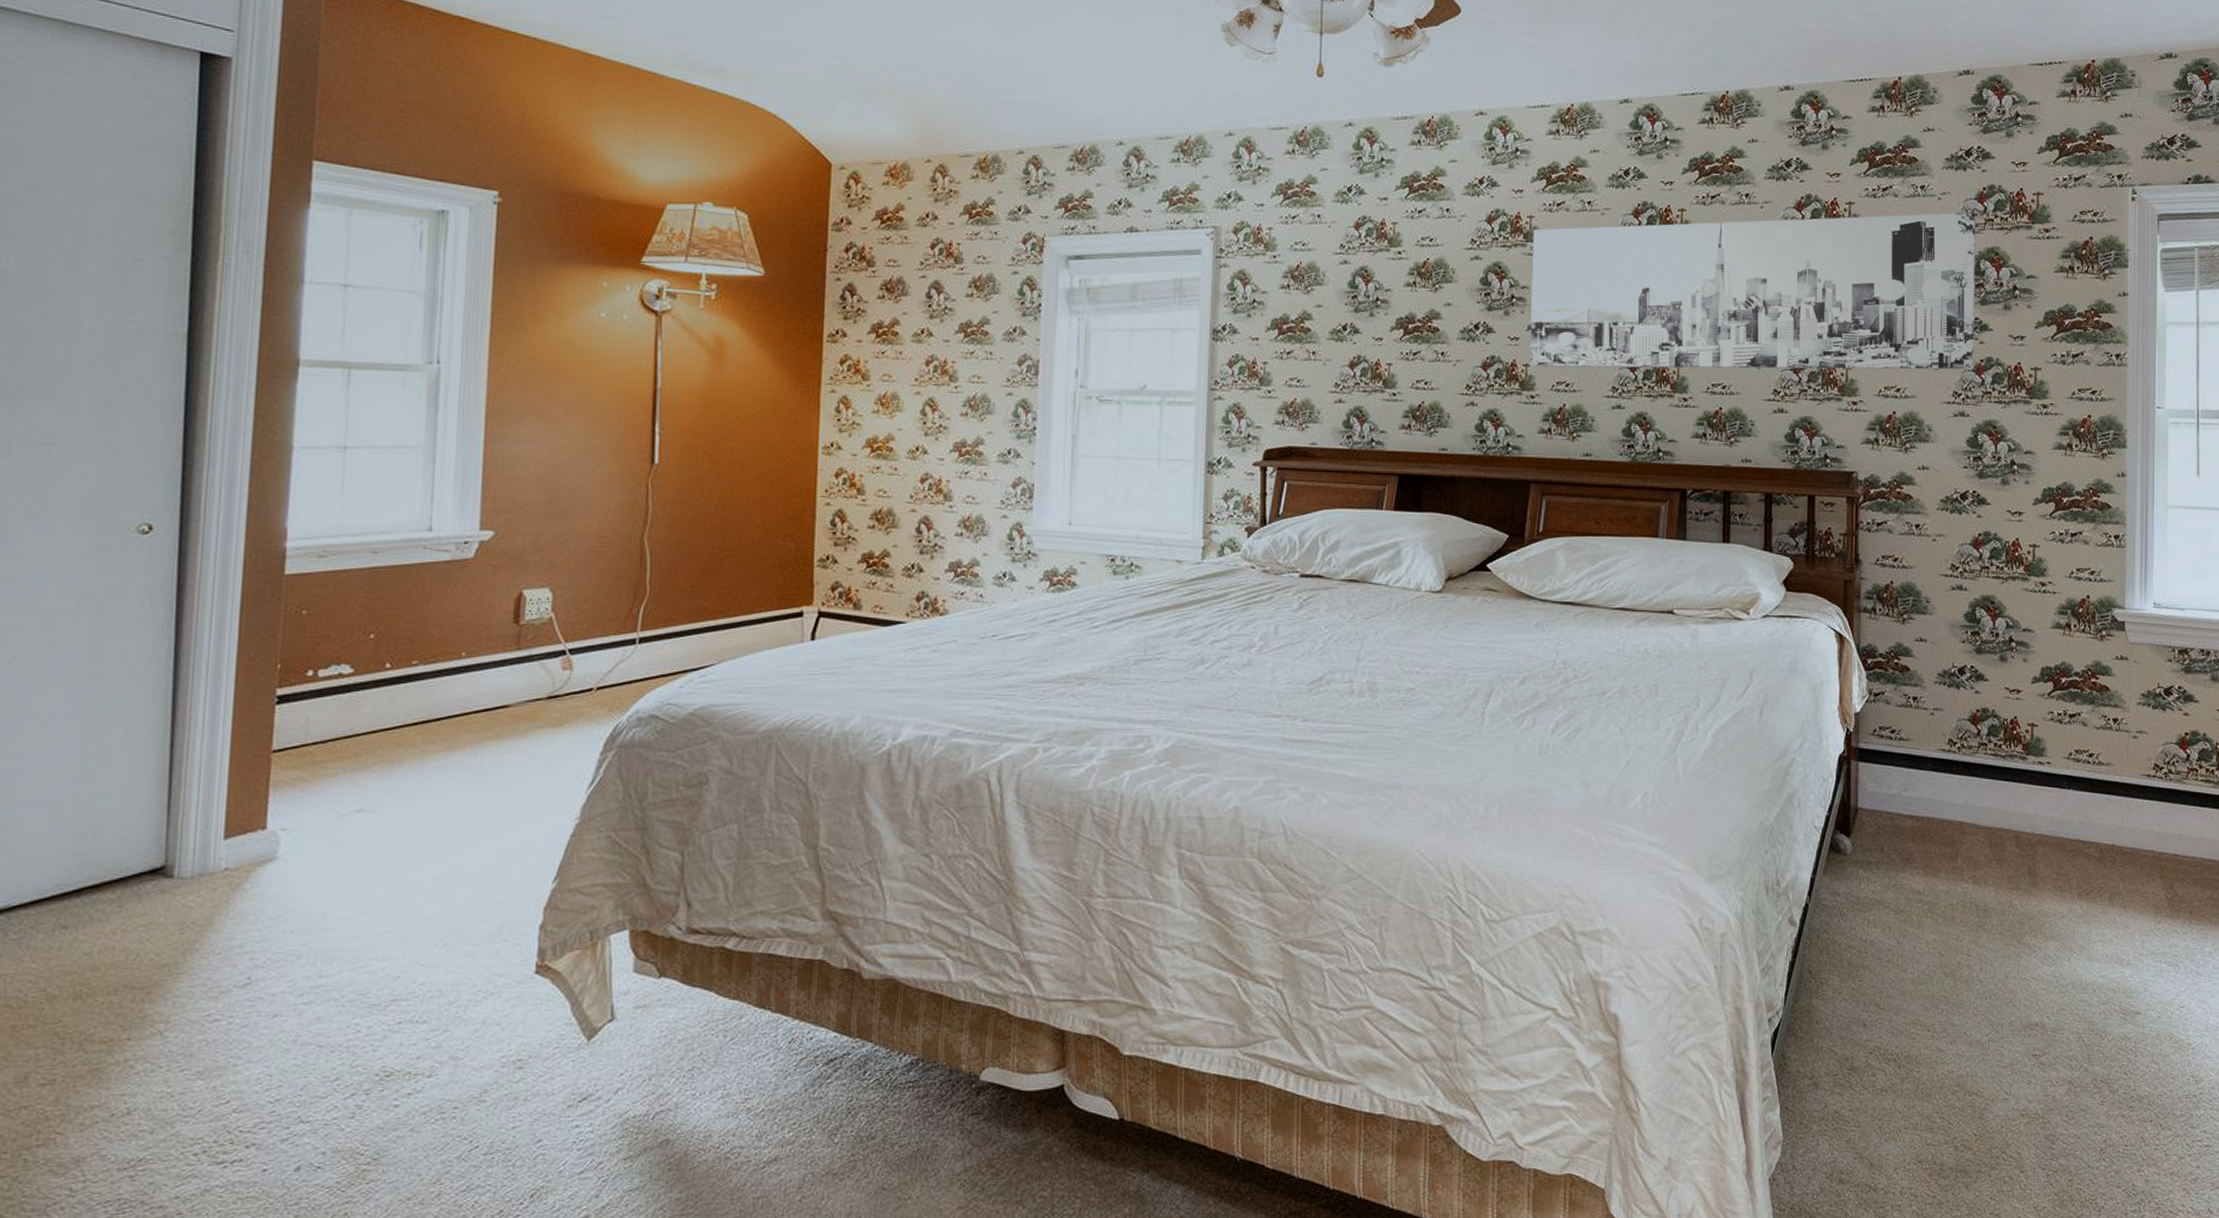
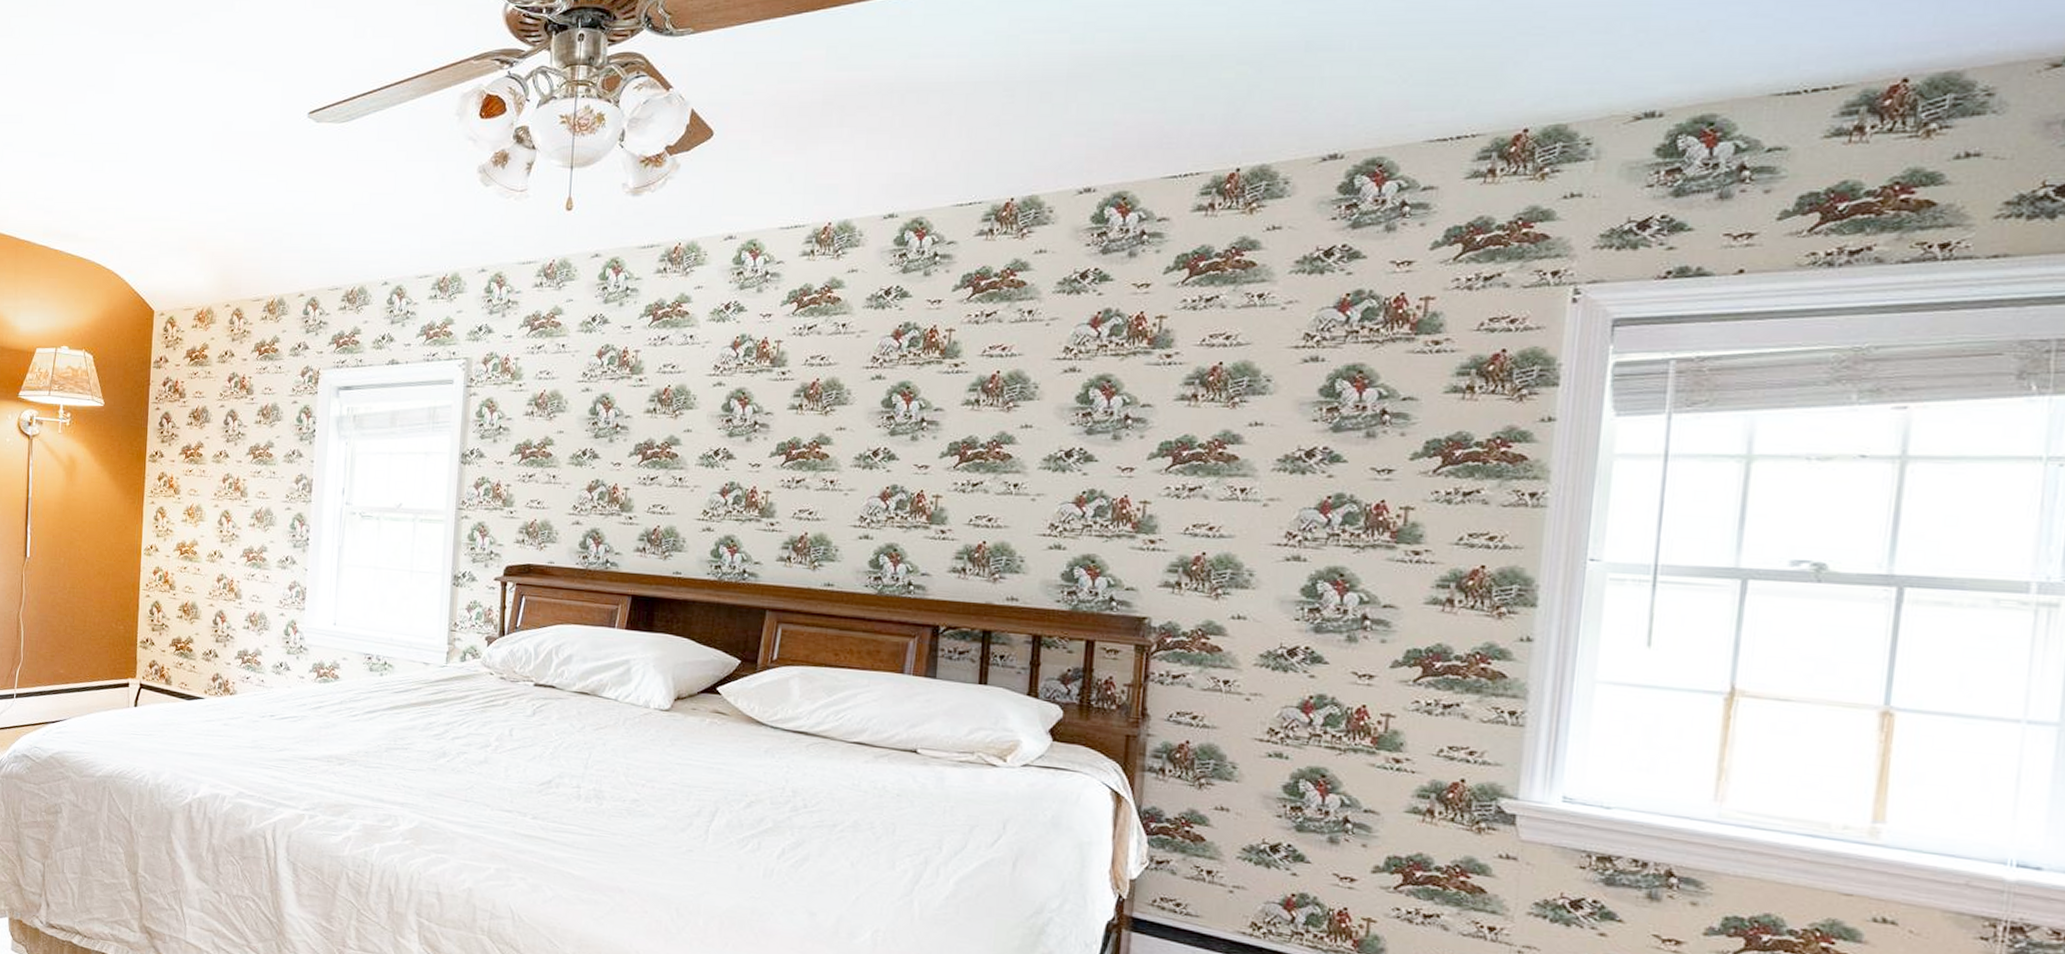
wall art: present [1529,212,1976,370] -> none [770,323,1334,508]

